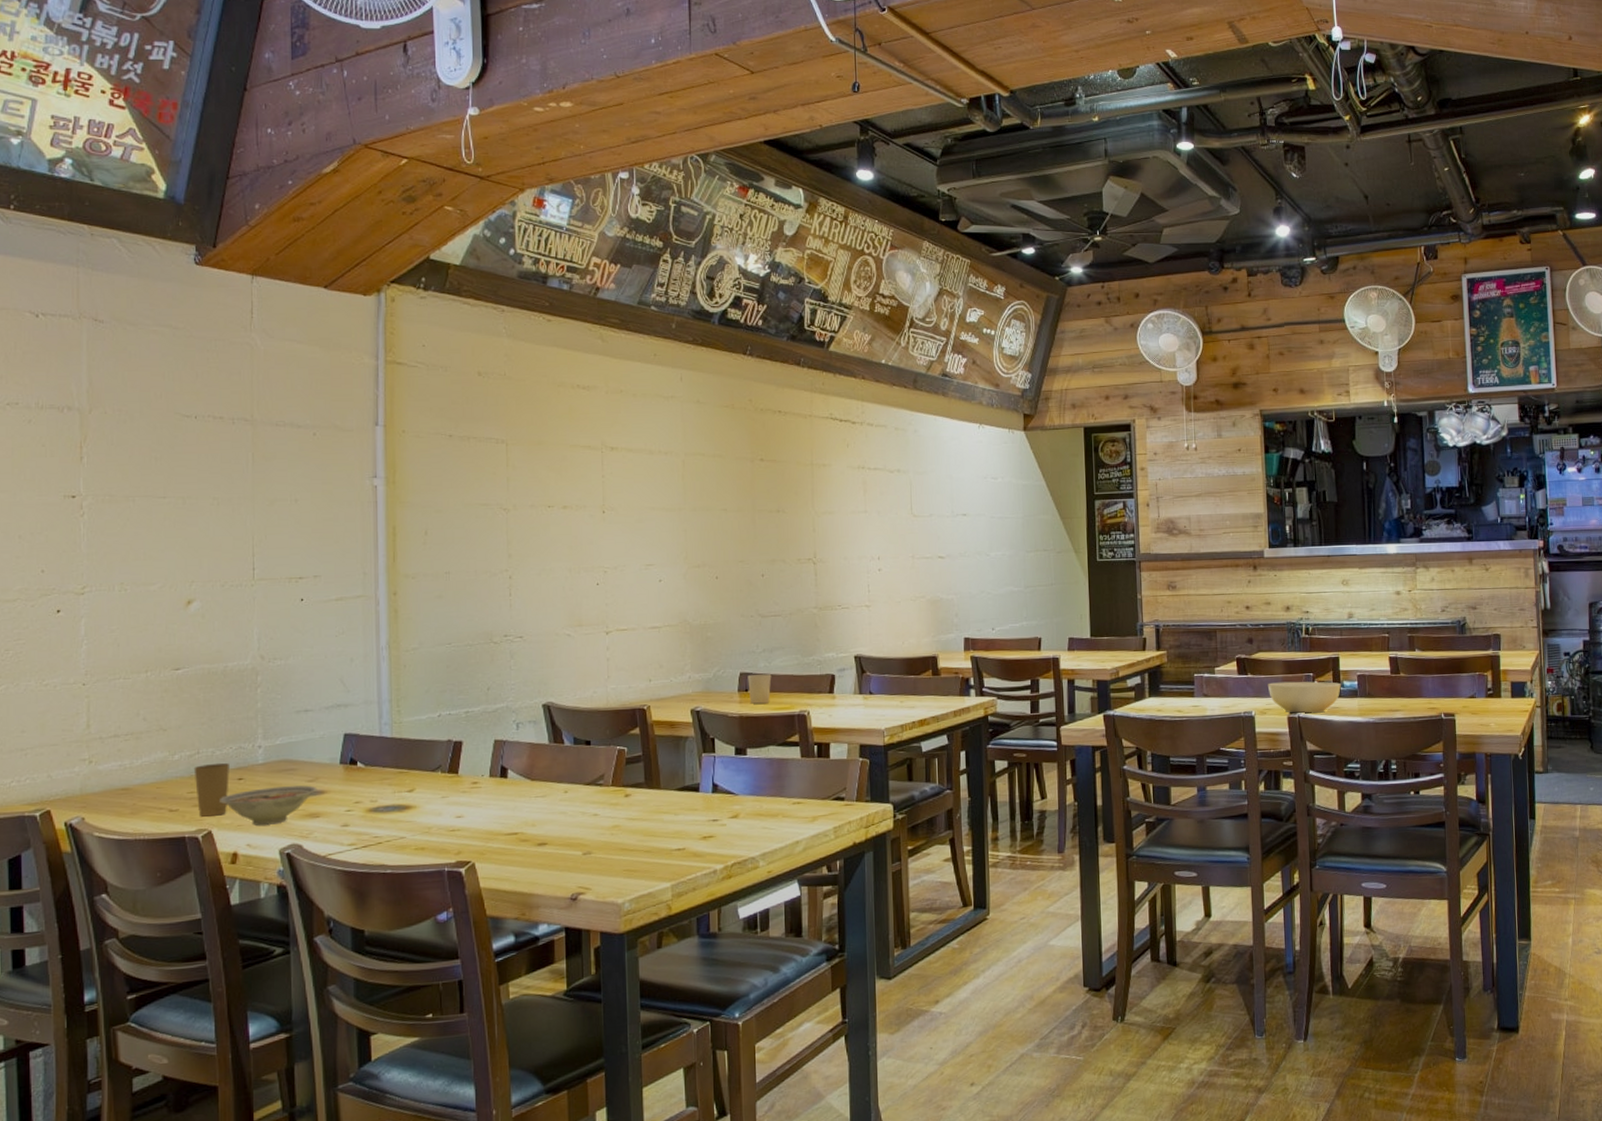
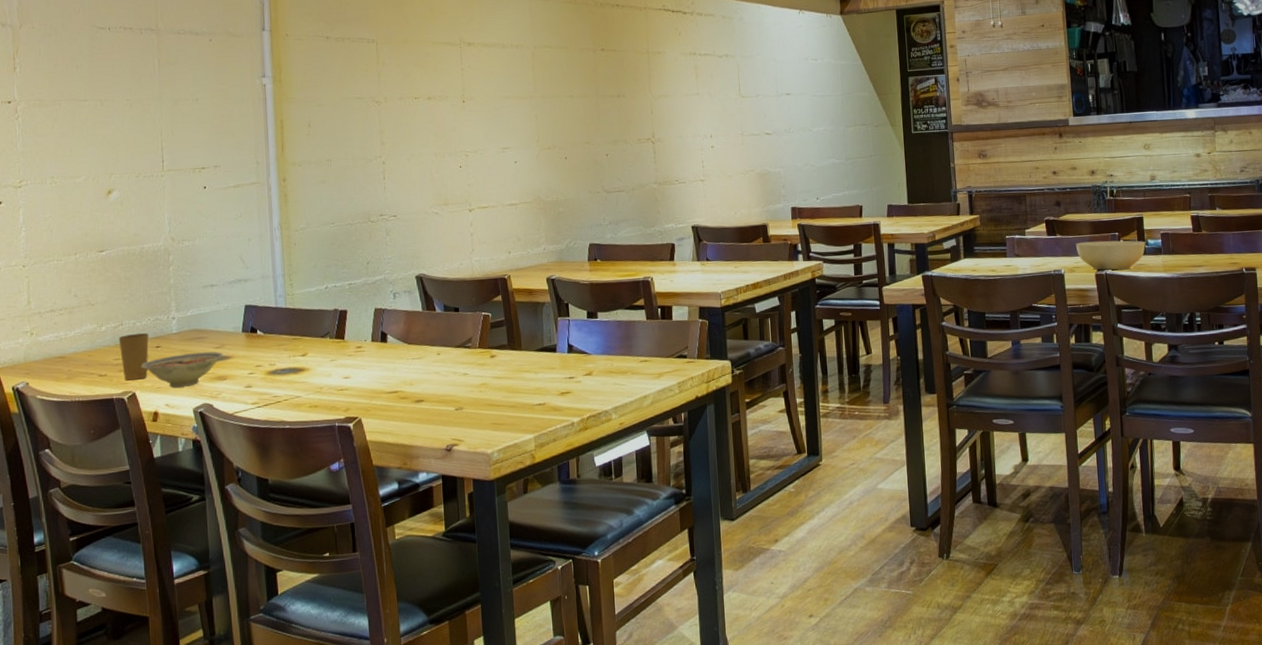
cup: present [747,673,772,704] -> none [596,244,618,272]

